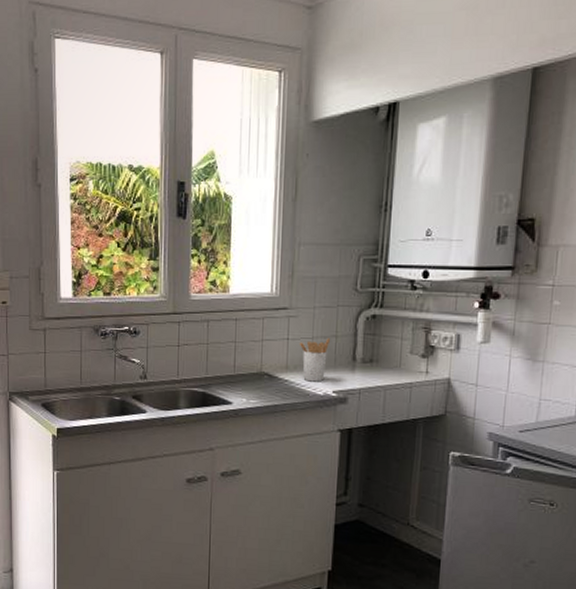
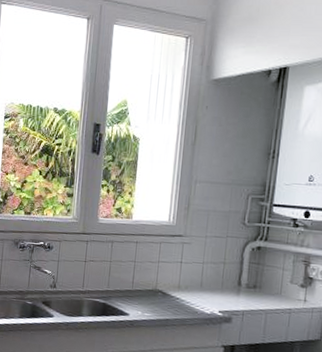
utensil holder: present [299,338,331,382] -> none [191,264,220,302]

